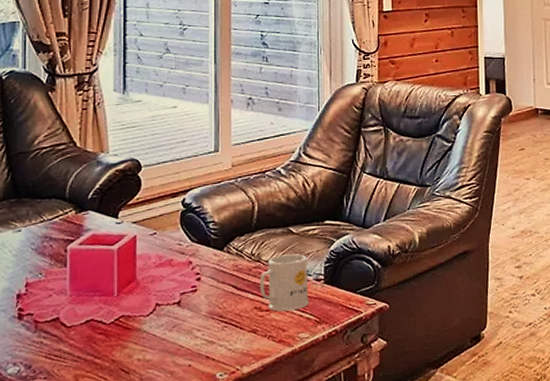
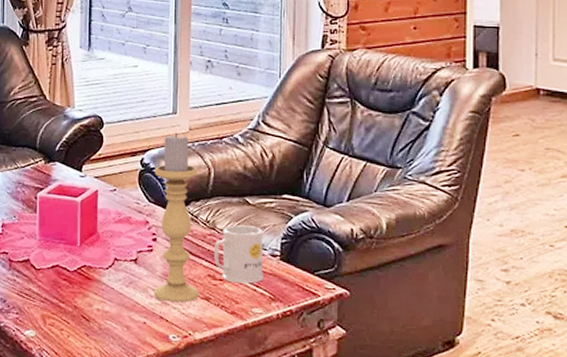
candle holder: none [197,170,246,341] -> present [154,132,199,303]

